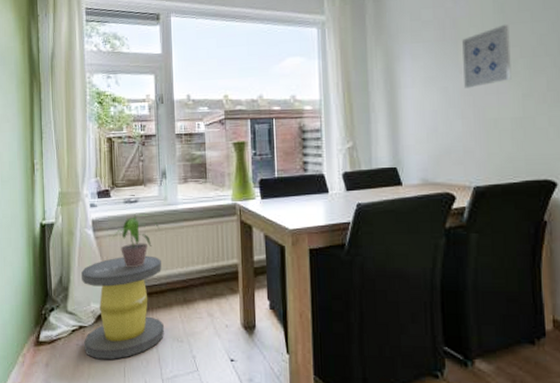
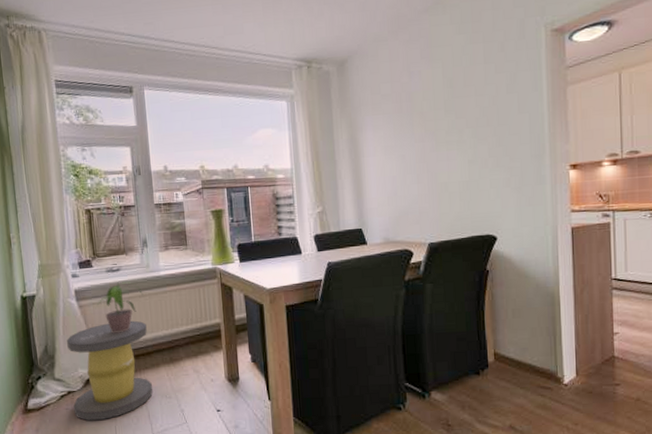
wall art: present [462,25,512,88] -> none [417,98,459,156]

